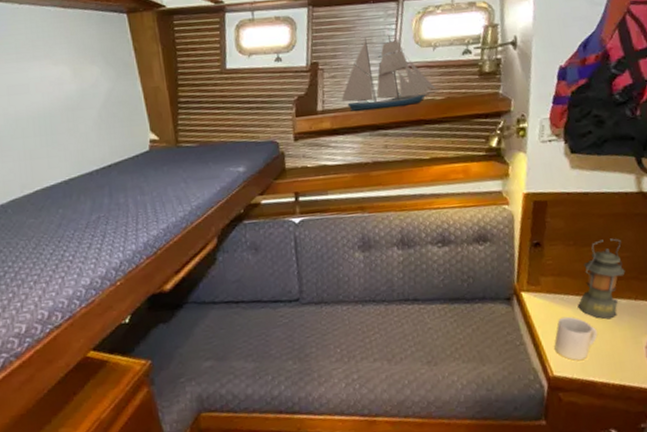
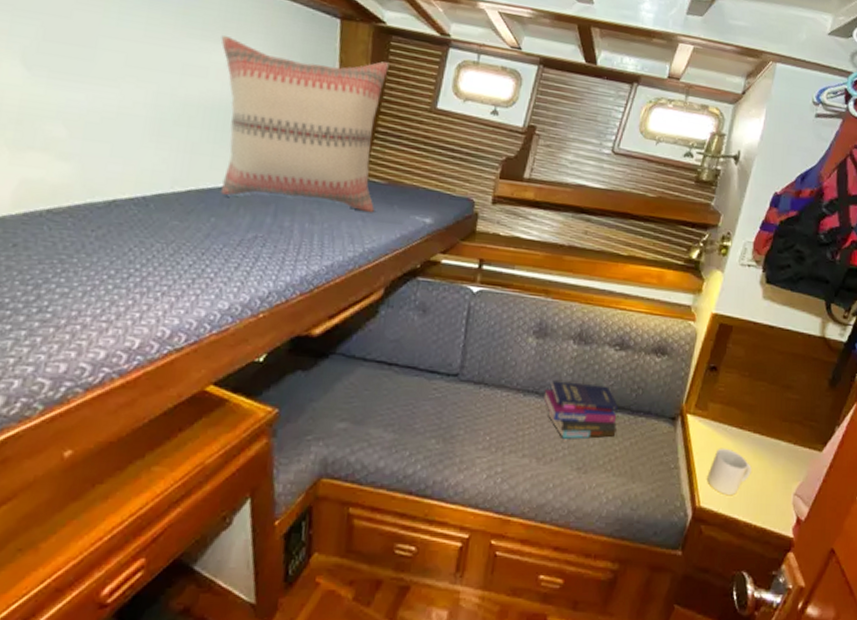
pillow: none [32,40,193,189] -> present [221,36,389,214]
model ship: present [341,36,440,111] -> none [551,113,654,196]
books: none [380,282,457,338] -> present [543,380,619,439]
lantern: present [578,238,625,320] -> none [738,377,794,459]

